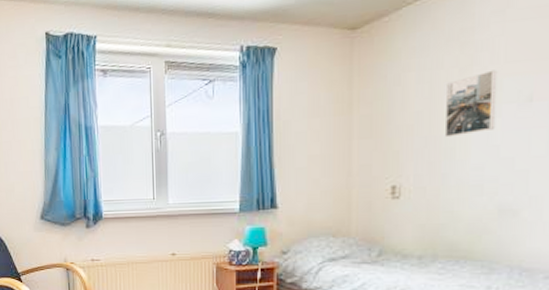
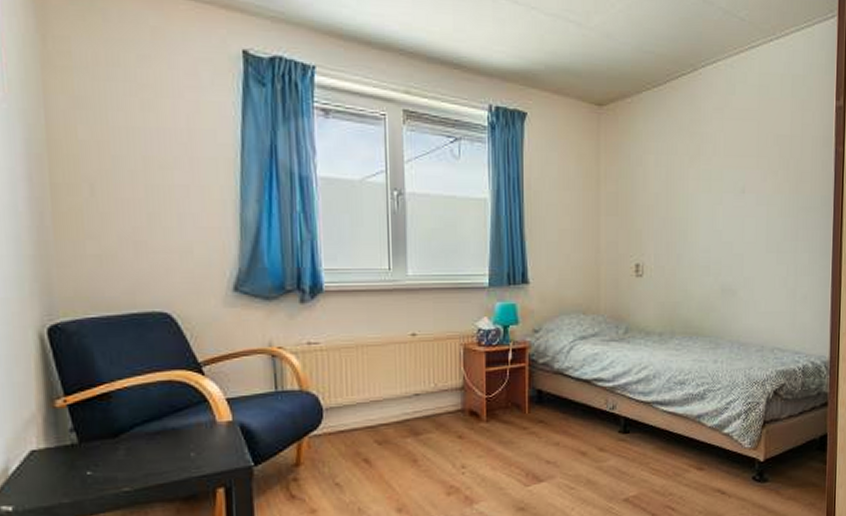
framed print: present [445,70,498,138] -> none [679,161,719,220]

